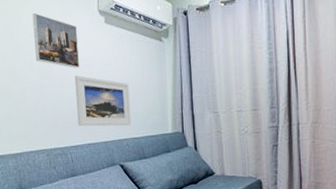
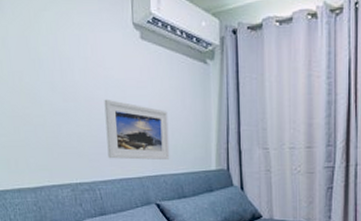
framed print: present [32,13,79,69] -> none [53,23,110,92]

